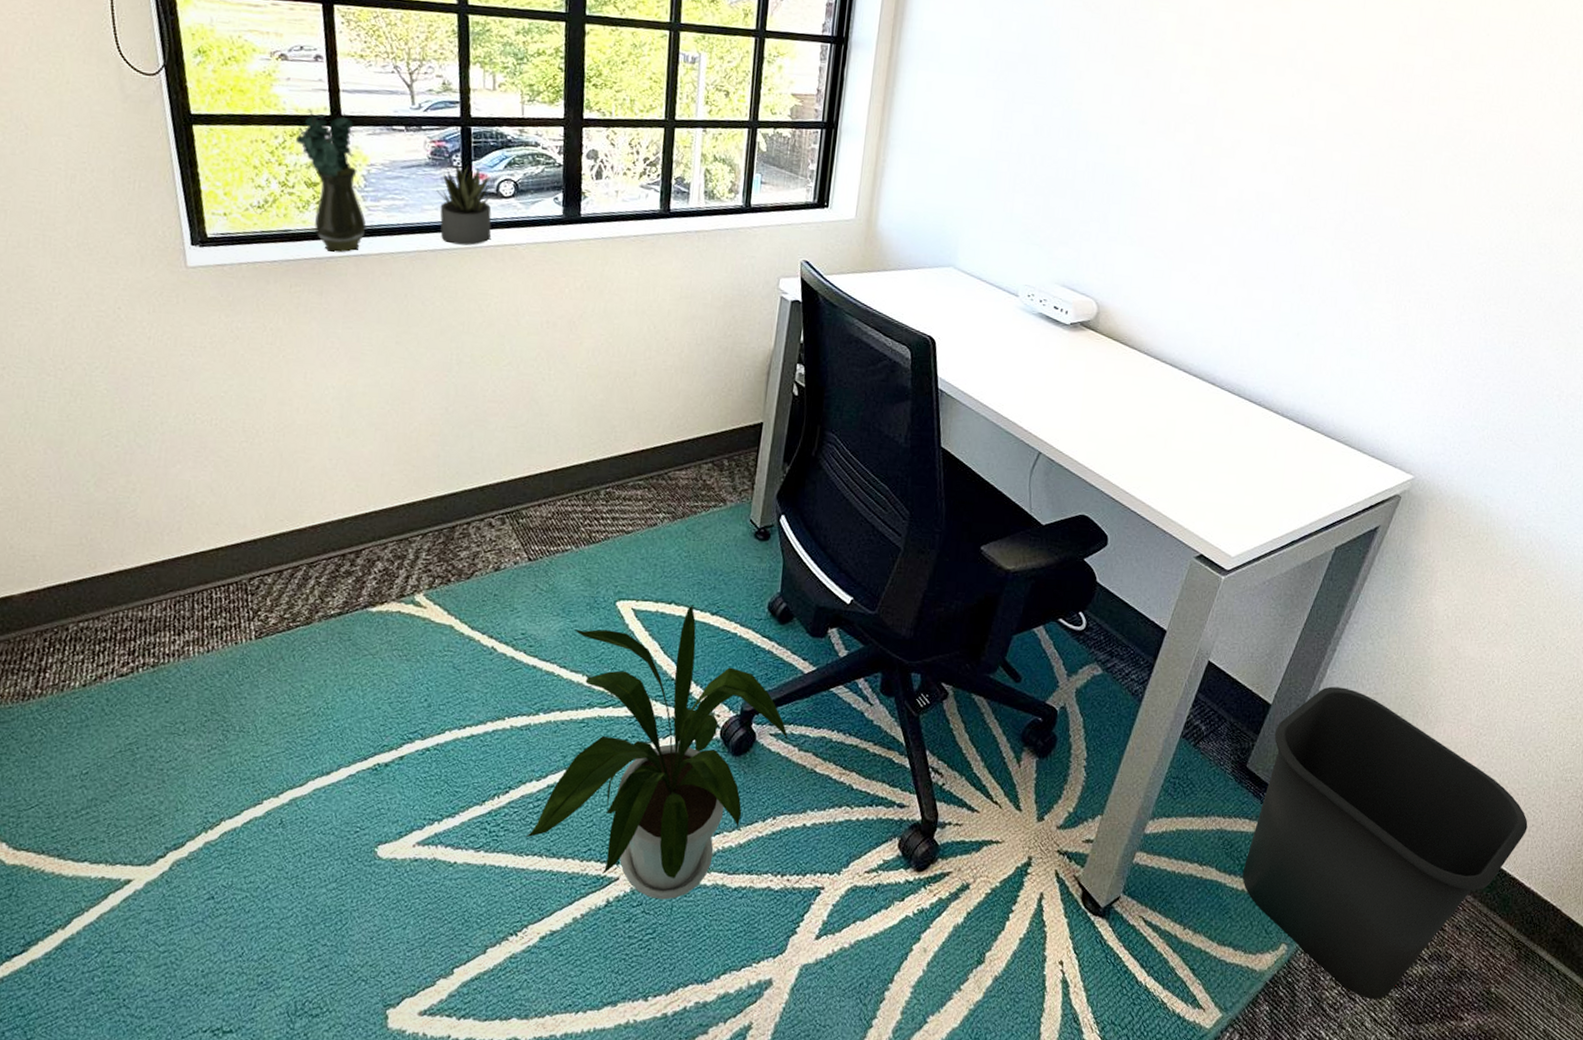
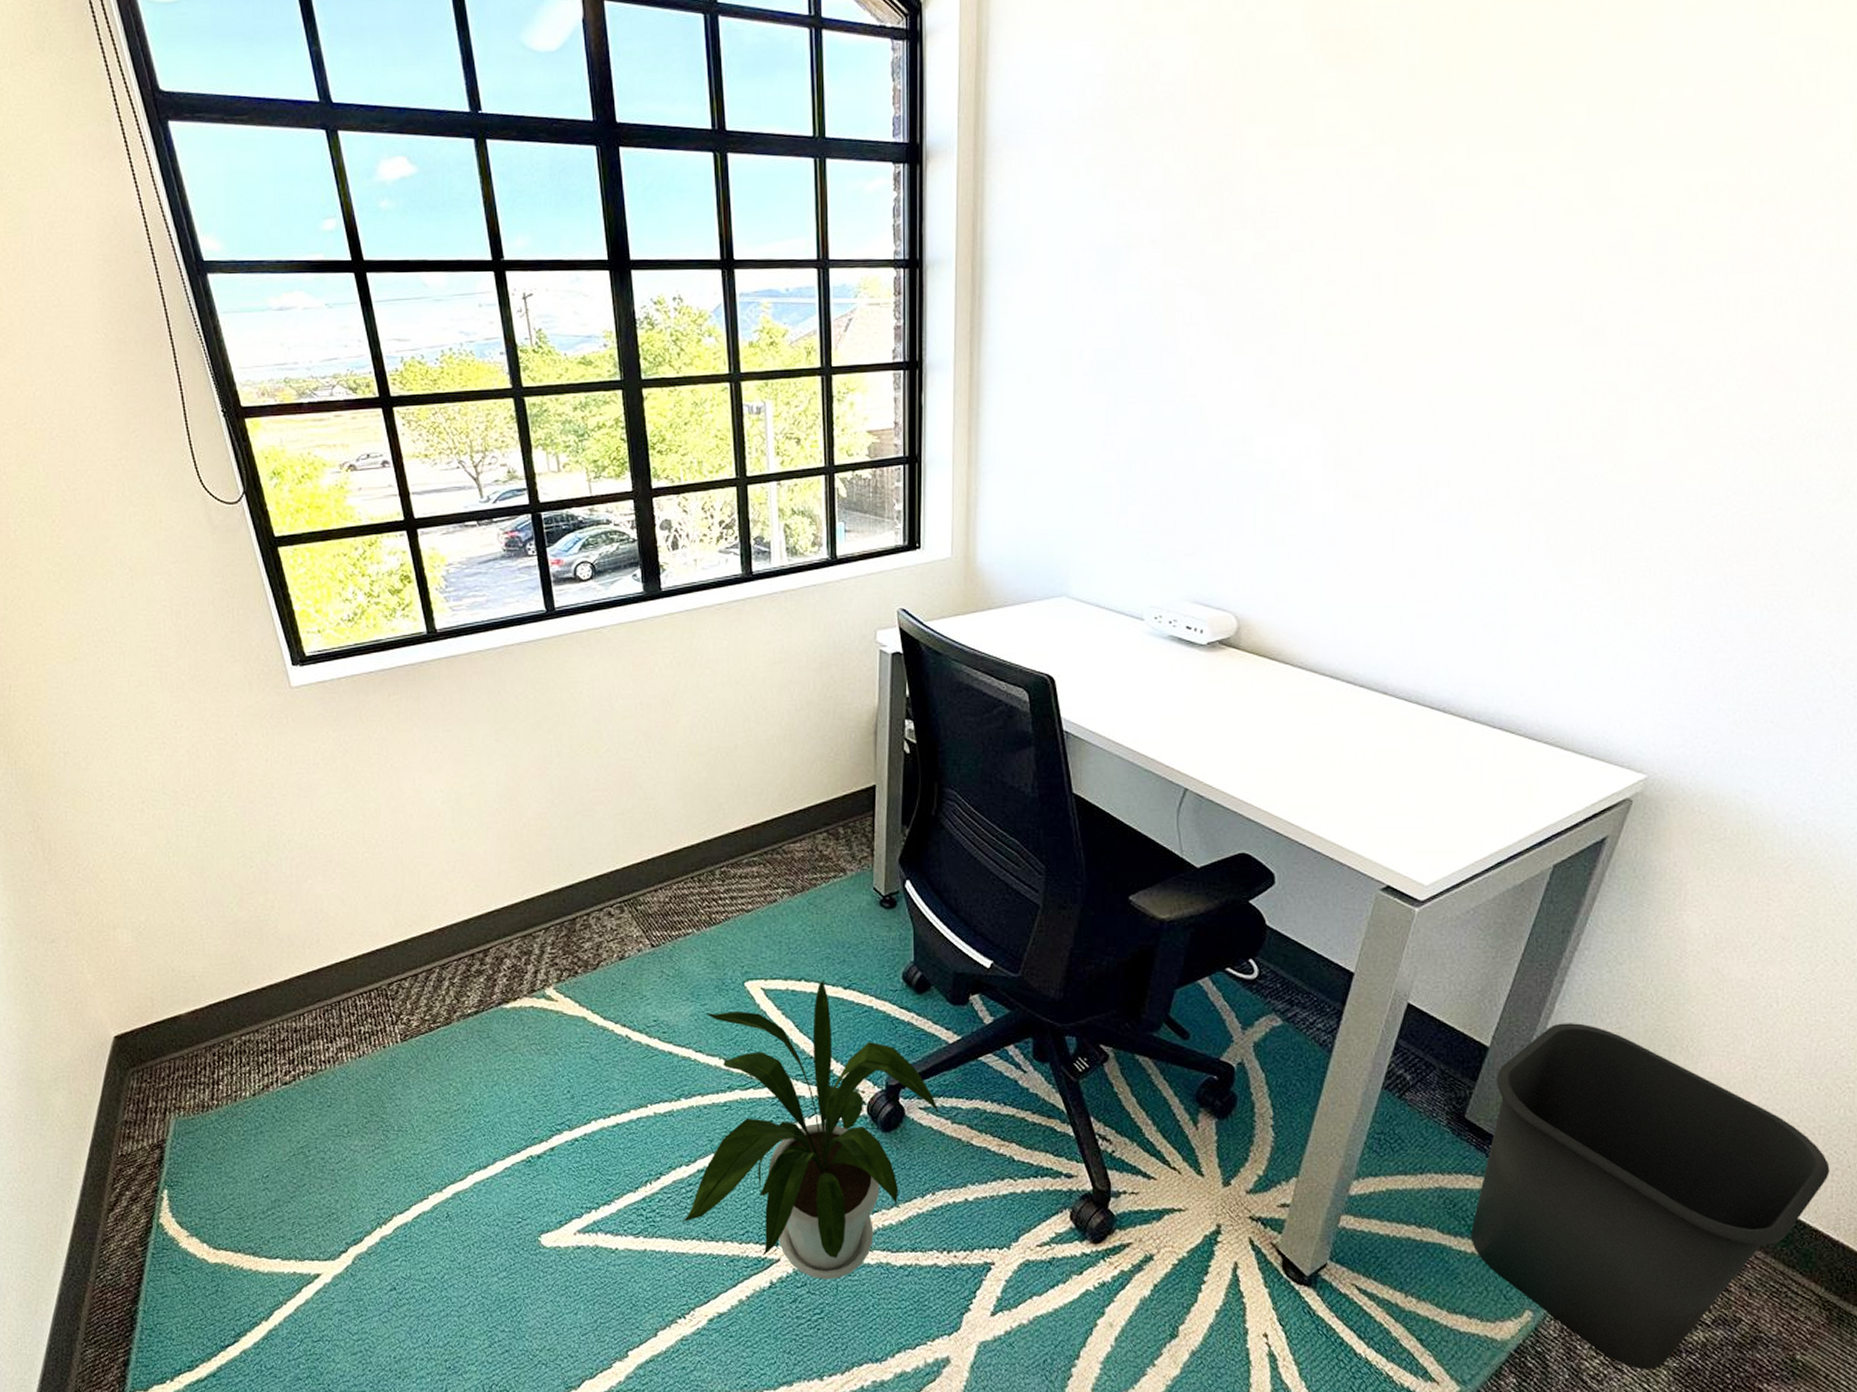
vase: present [296,108,367,253] -> none [375,515,453,657]
succulent plant: present [436,163,492,246] -> none [515,552,575,635]

